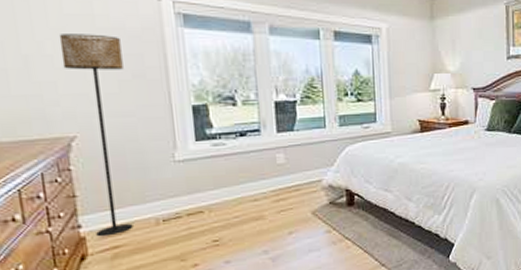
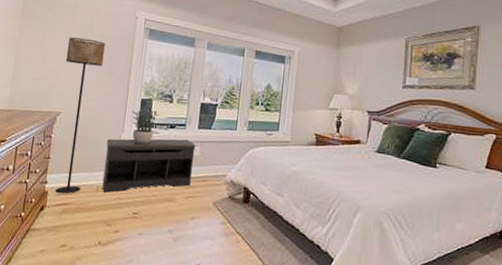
bench: none [156,147,280,224] -> present [102,138,196,193]
potted plant: none [181,116,223,161] -> present [131,109,160,144]

